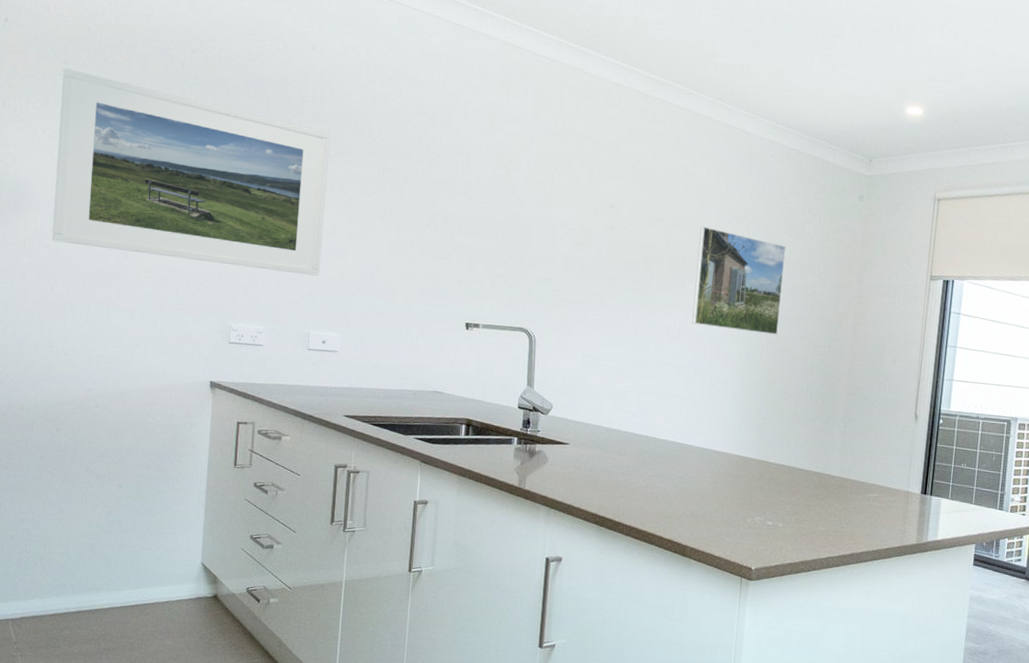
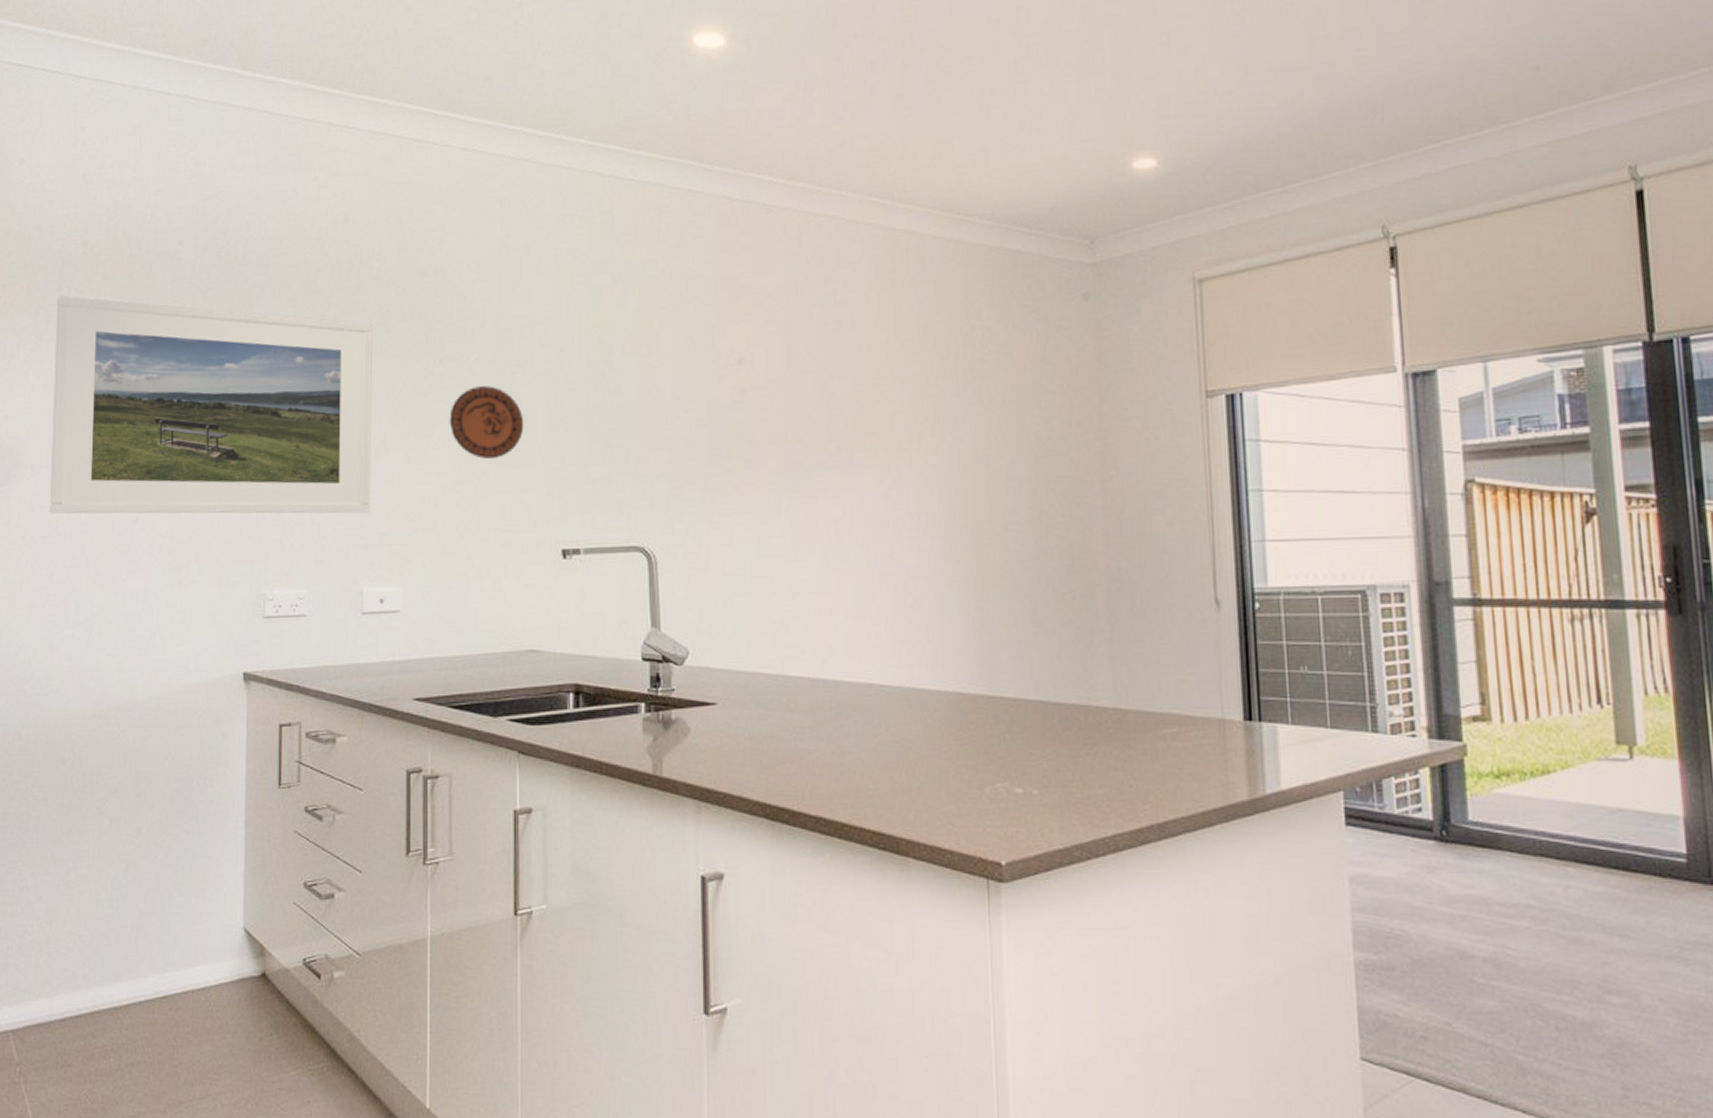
decorative plate: none [386,194,445,250] -> present [449,386,524,459]
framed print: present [692,226,786,335] -> none [865,370,992,510]

